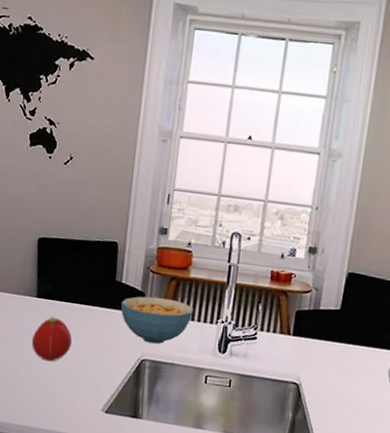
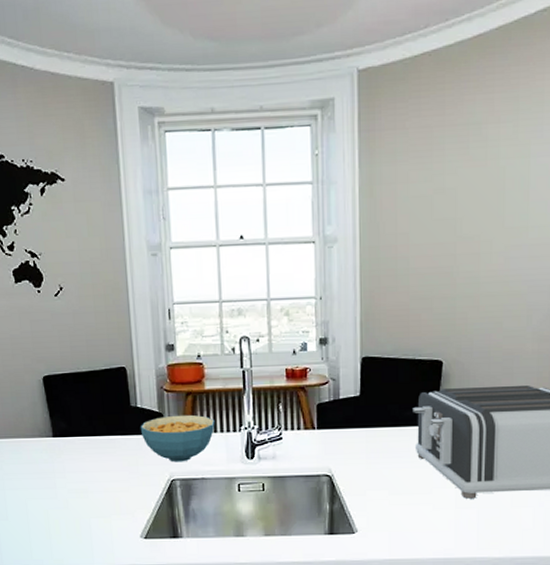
fruit: present [31,317,72,362] -> none [56,454,98,499]

